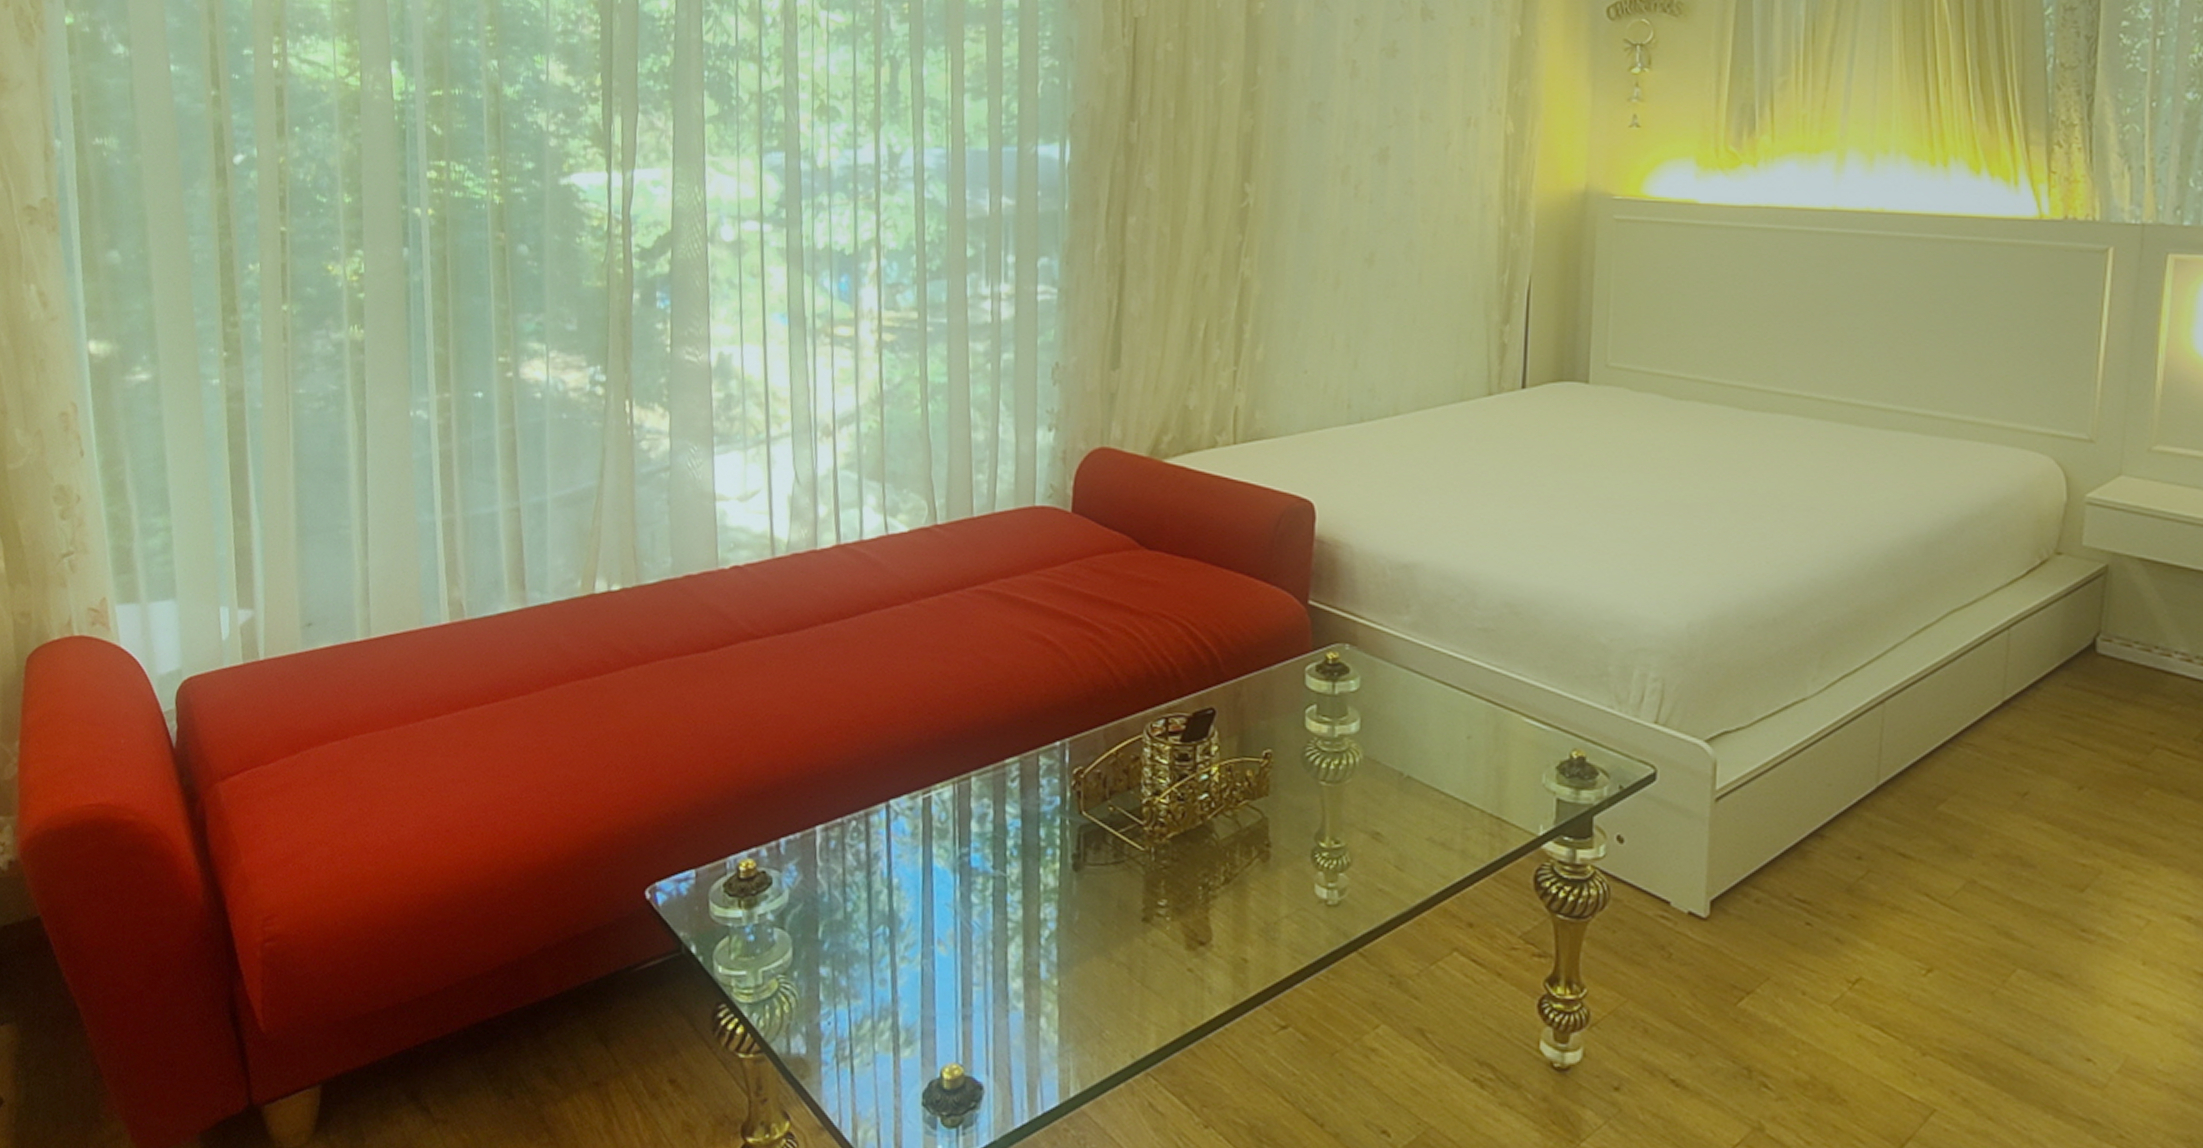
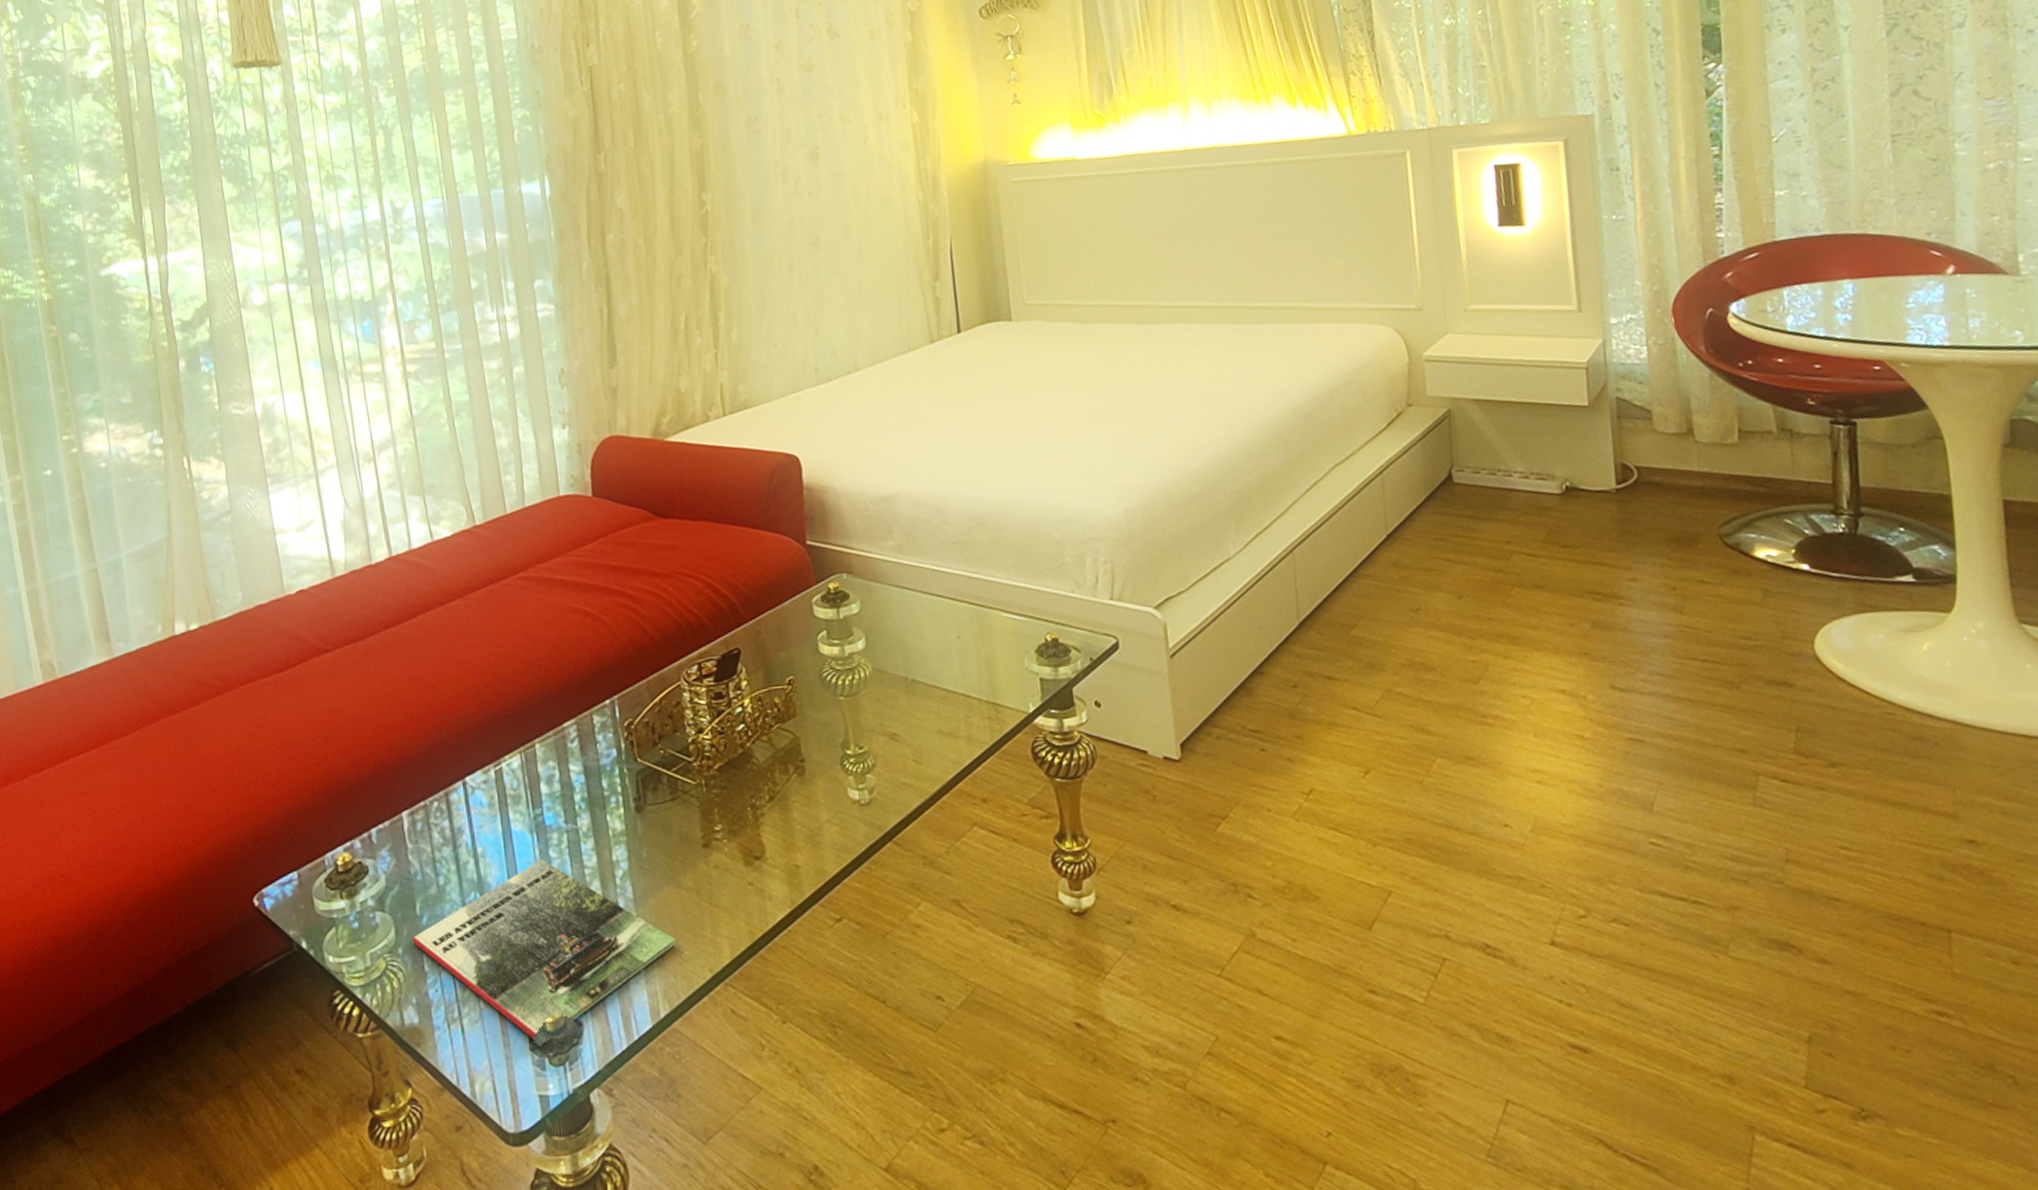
magazine: none [810,902,1099,1095] -> present [413,859,677,1040]

